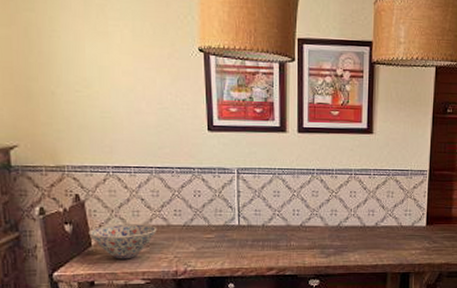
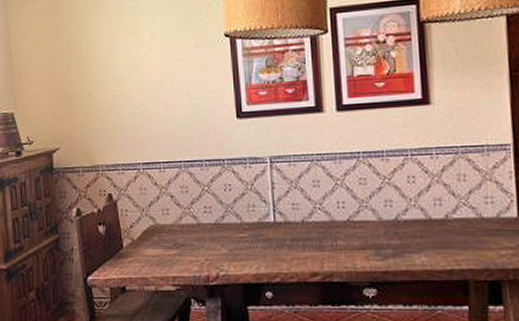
bowl: present [88,224,157,259] -> none [120,223,187,263]

